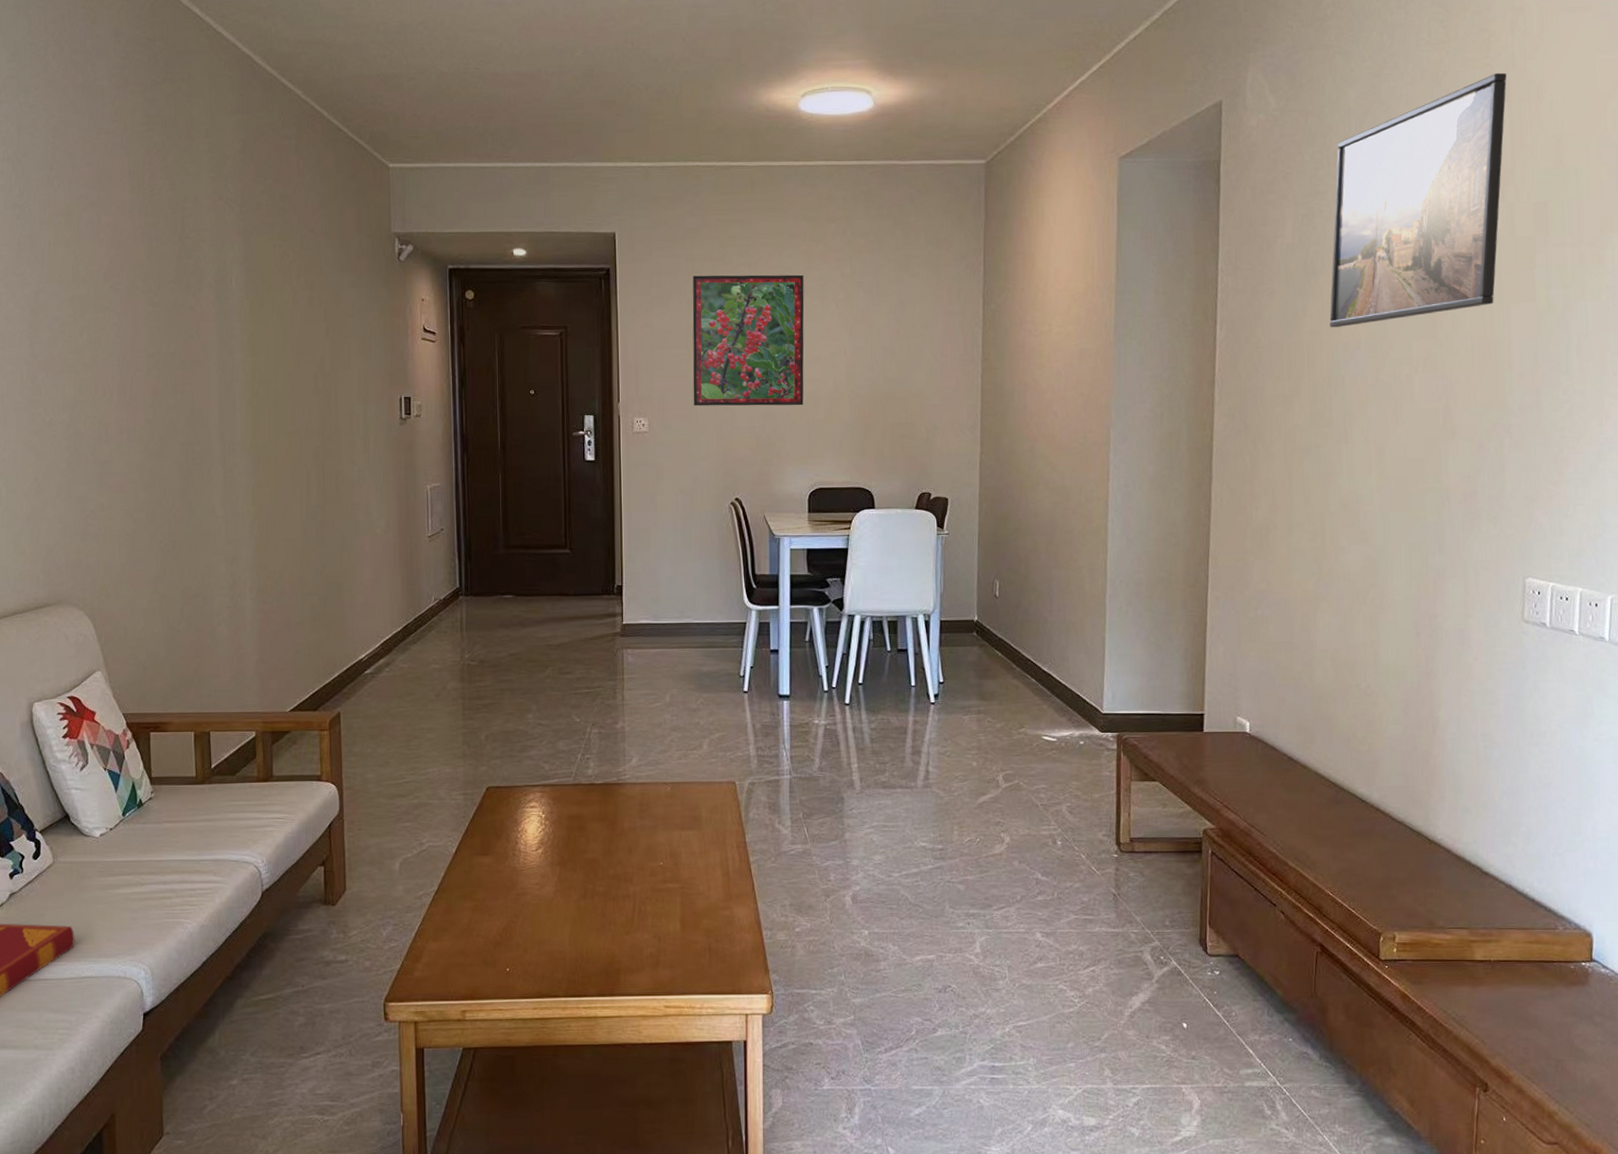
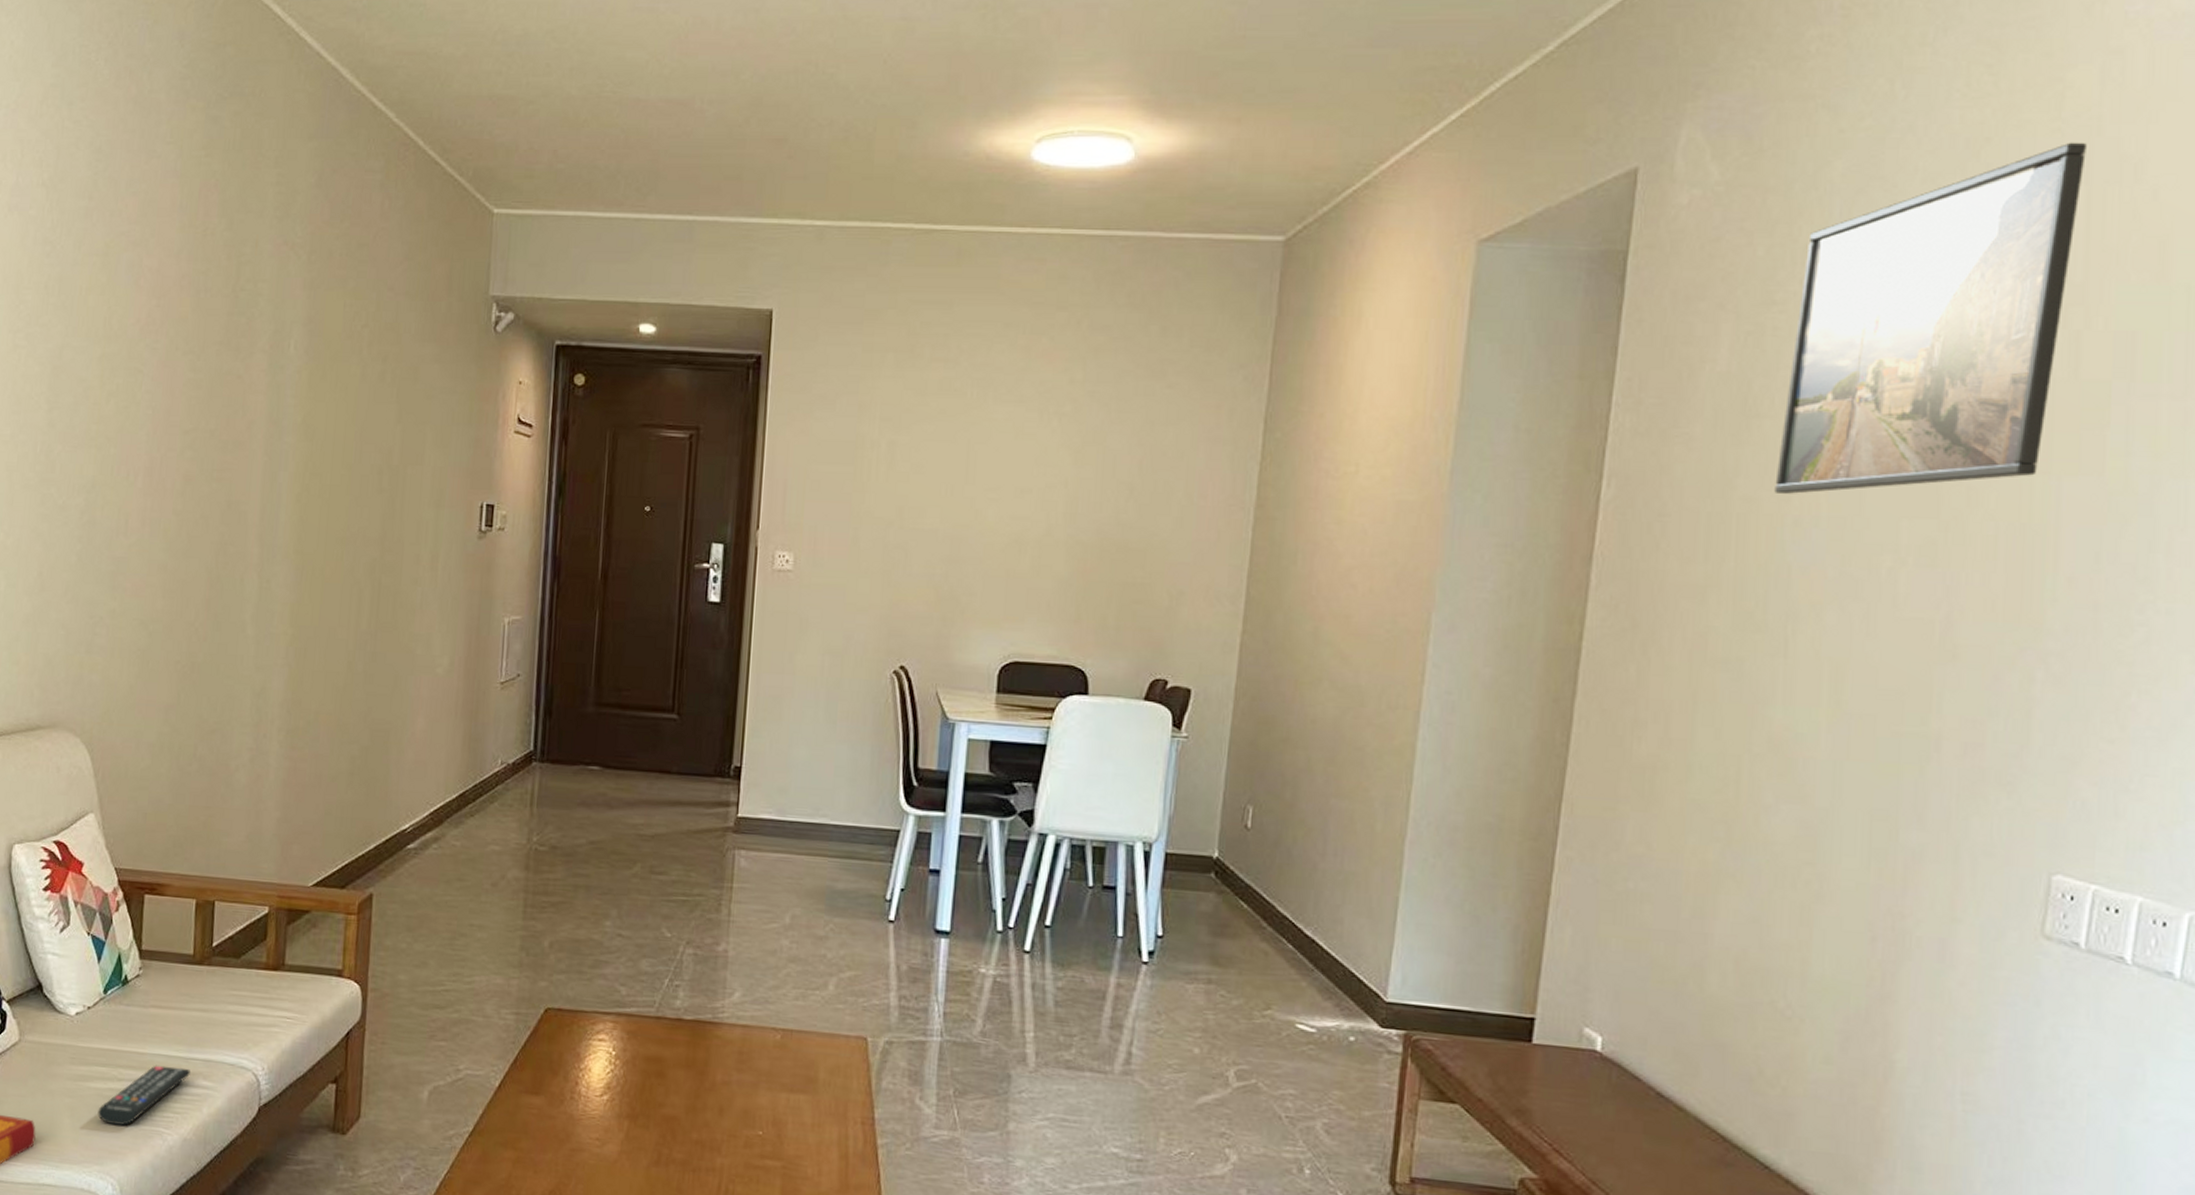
remote control: none [126,868,202,921] -> present [97,1065,190,1126]
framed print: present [692,274,805,407] -> none [855,371,1018,551]

